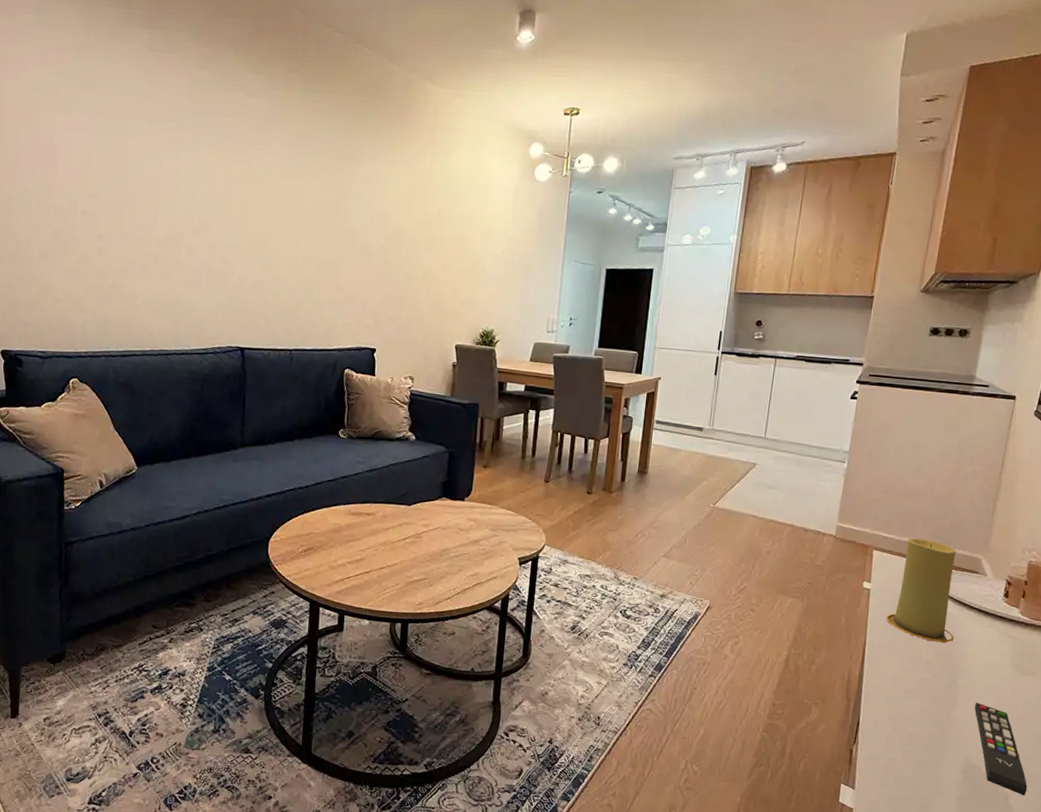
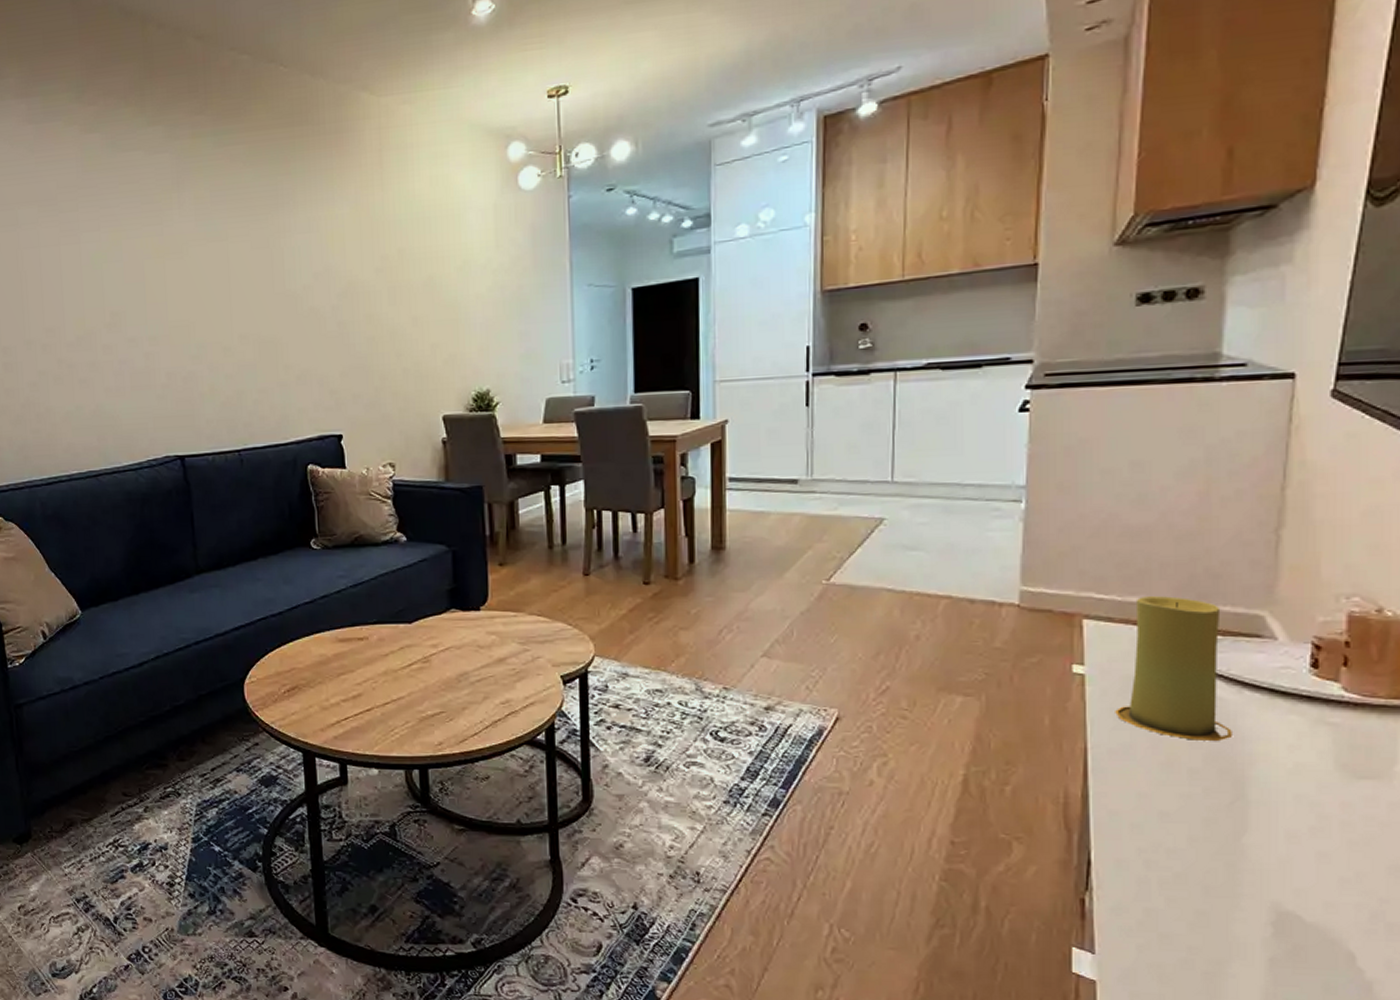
remote control: present [974,702,1027,795] -> none [1280,822,1387,954]

